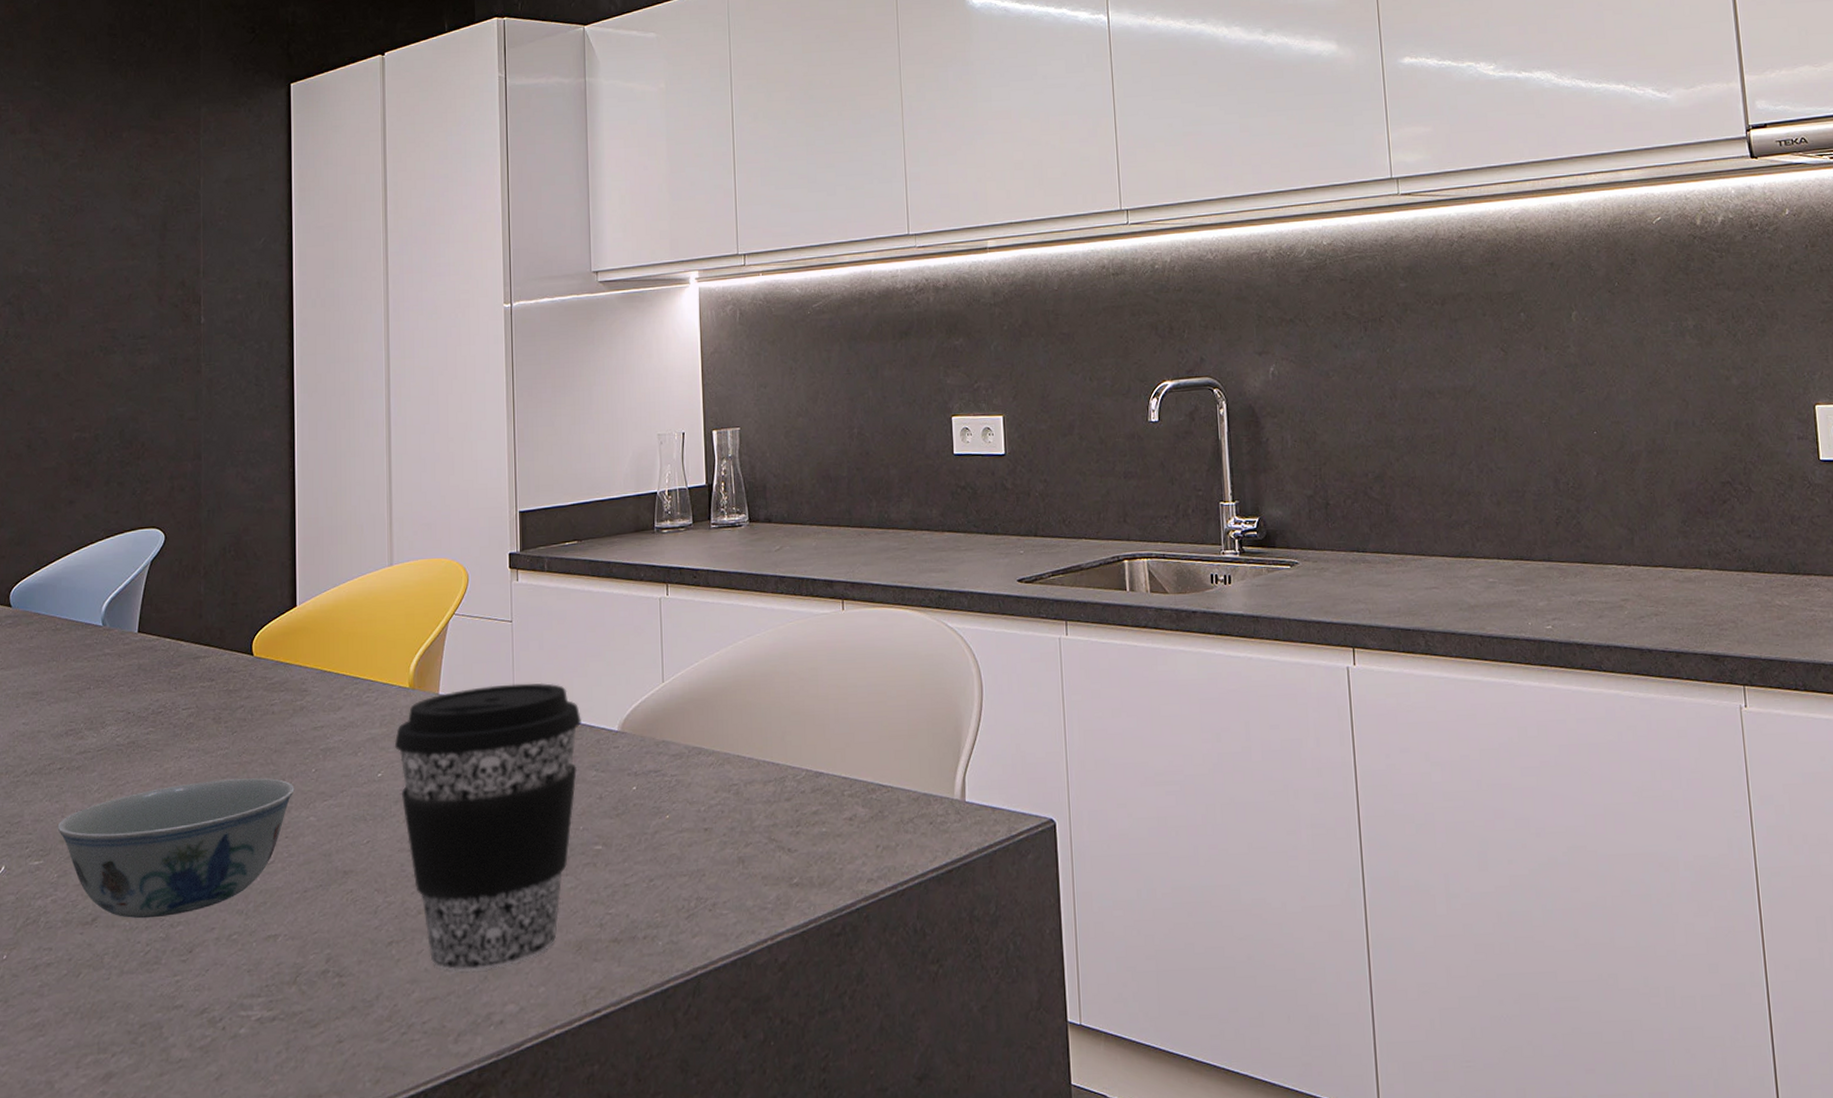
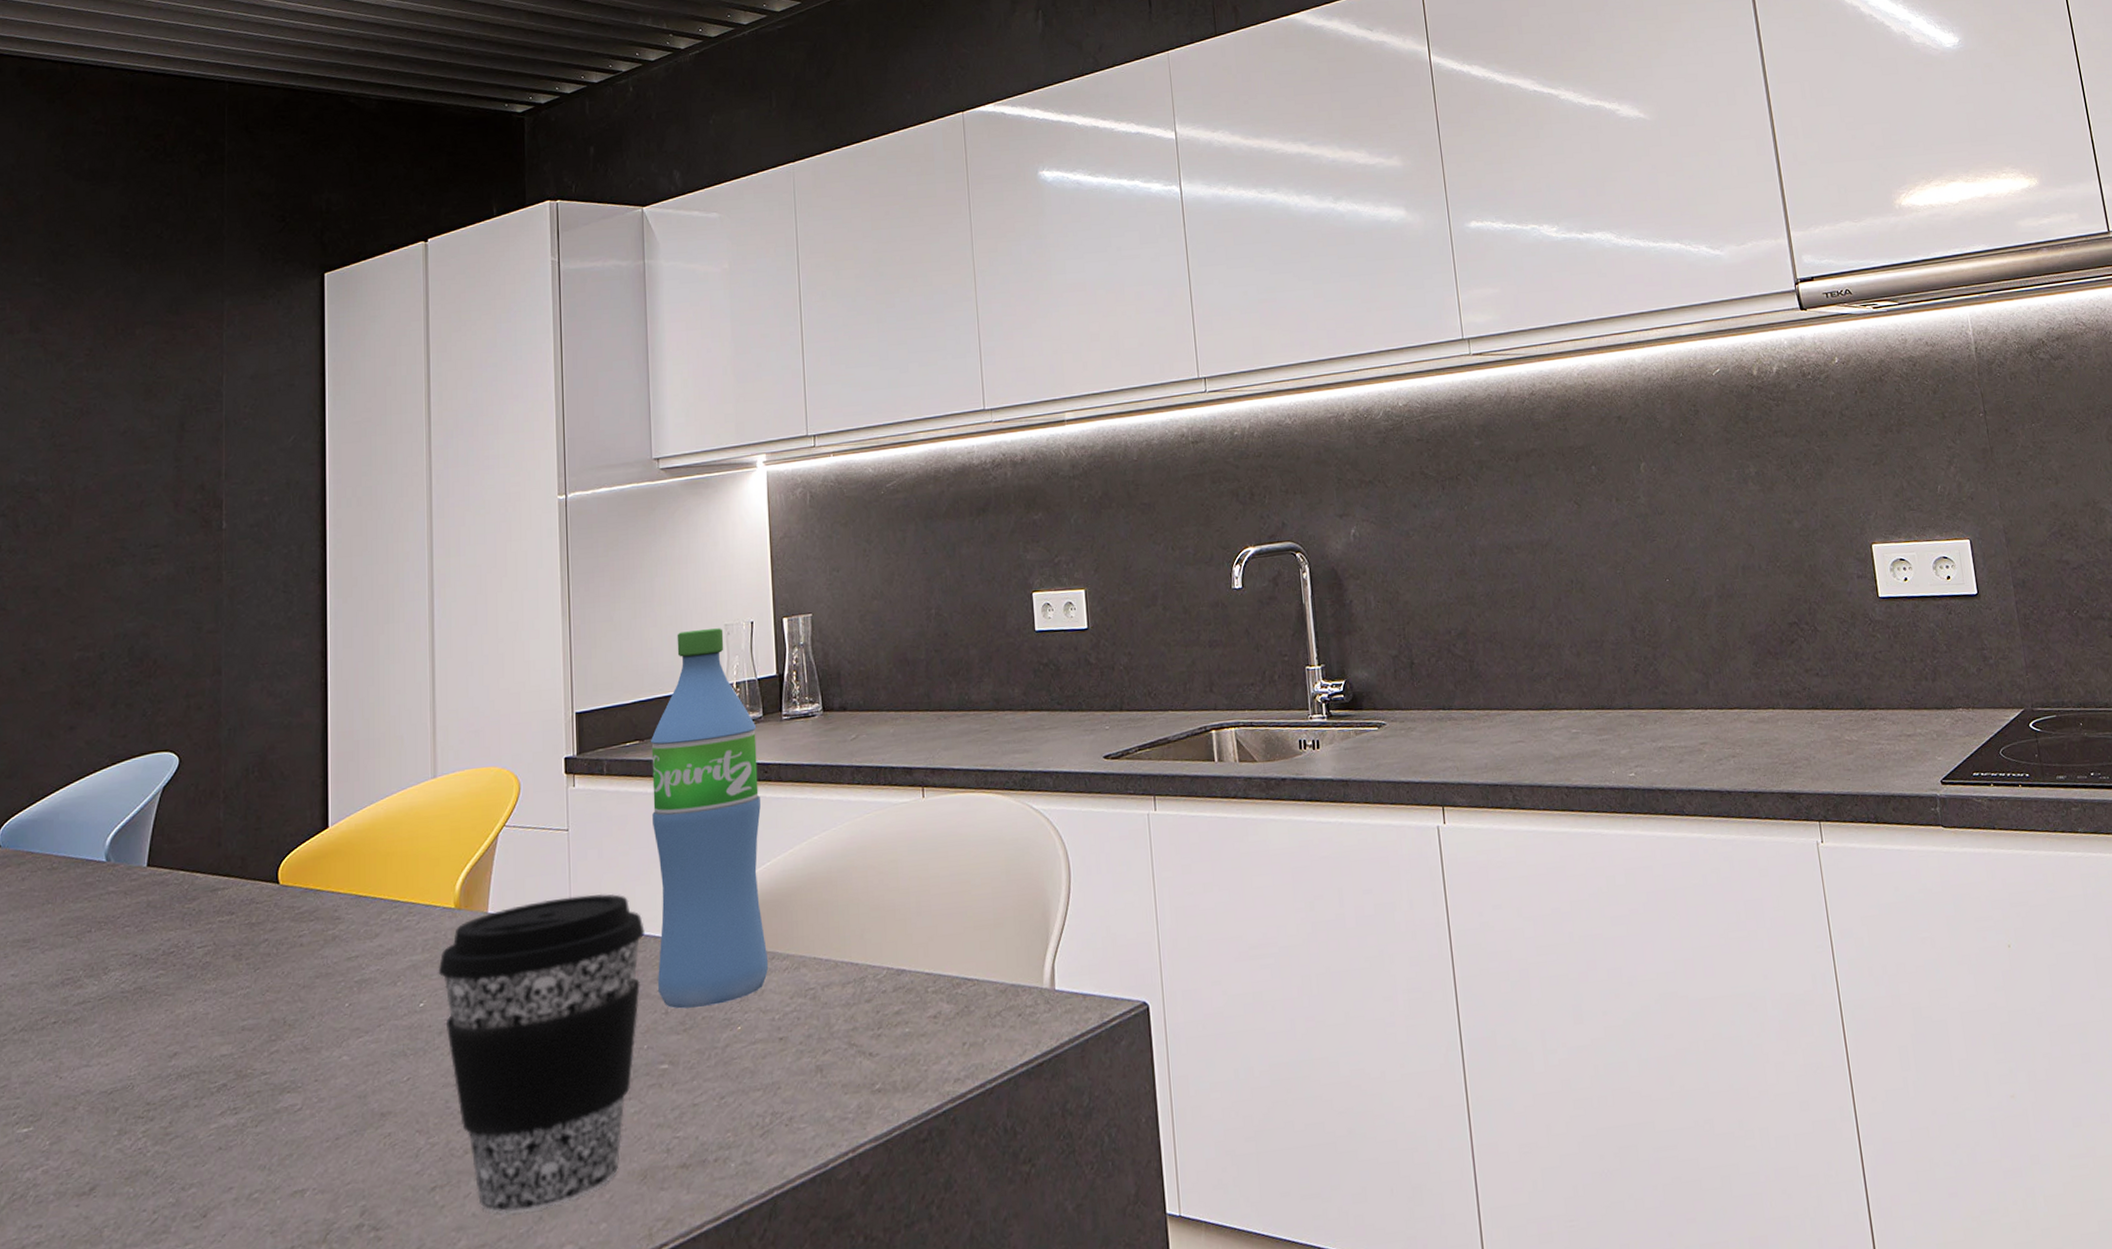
bowl: present [57,778,295,919] -> none [50,1017,325,1184]
water bottle: none [587,437,695,795] -> present [650,628,768,1009]

